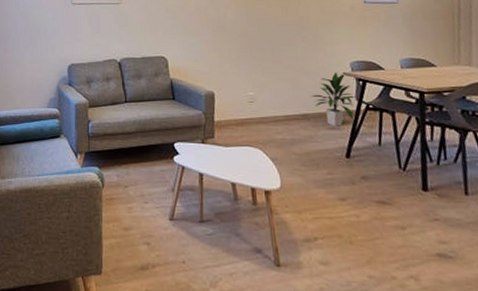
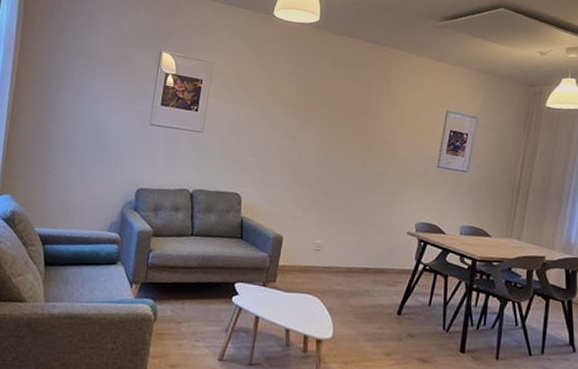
indoor plant: present [311,72,356,126] -> none [374,231,416,284]

